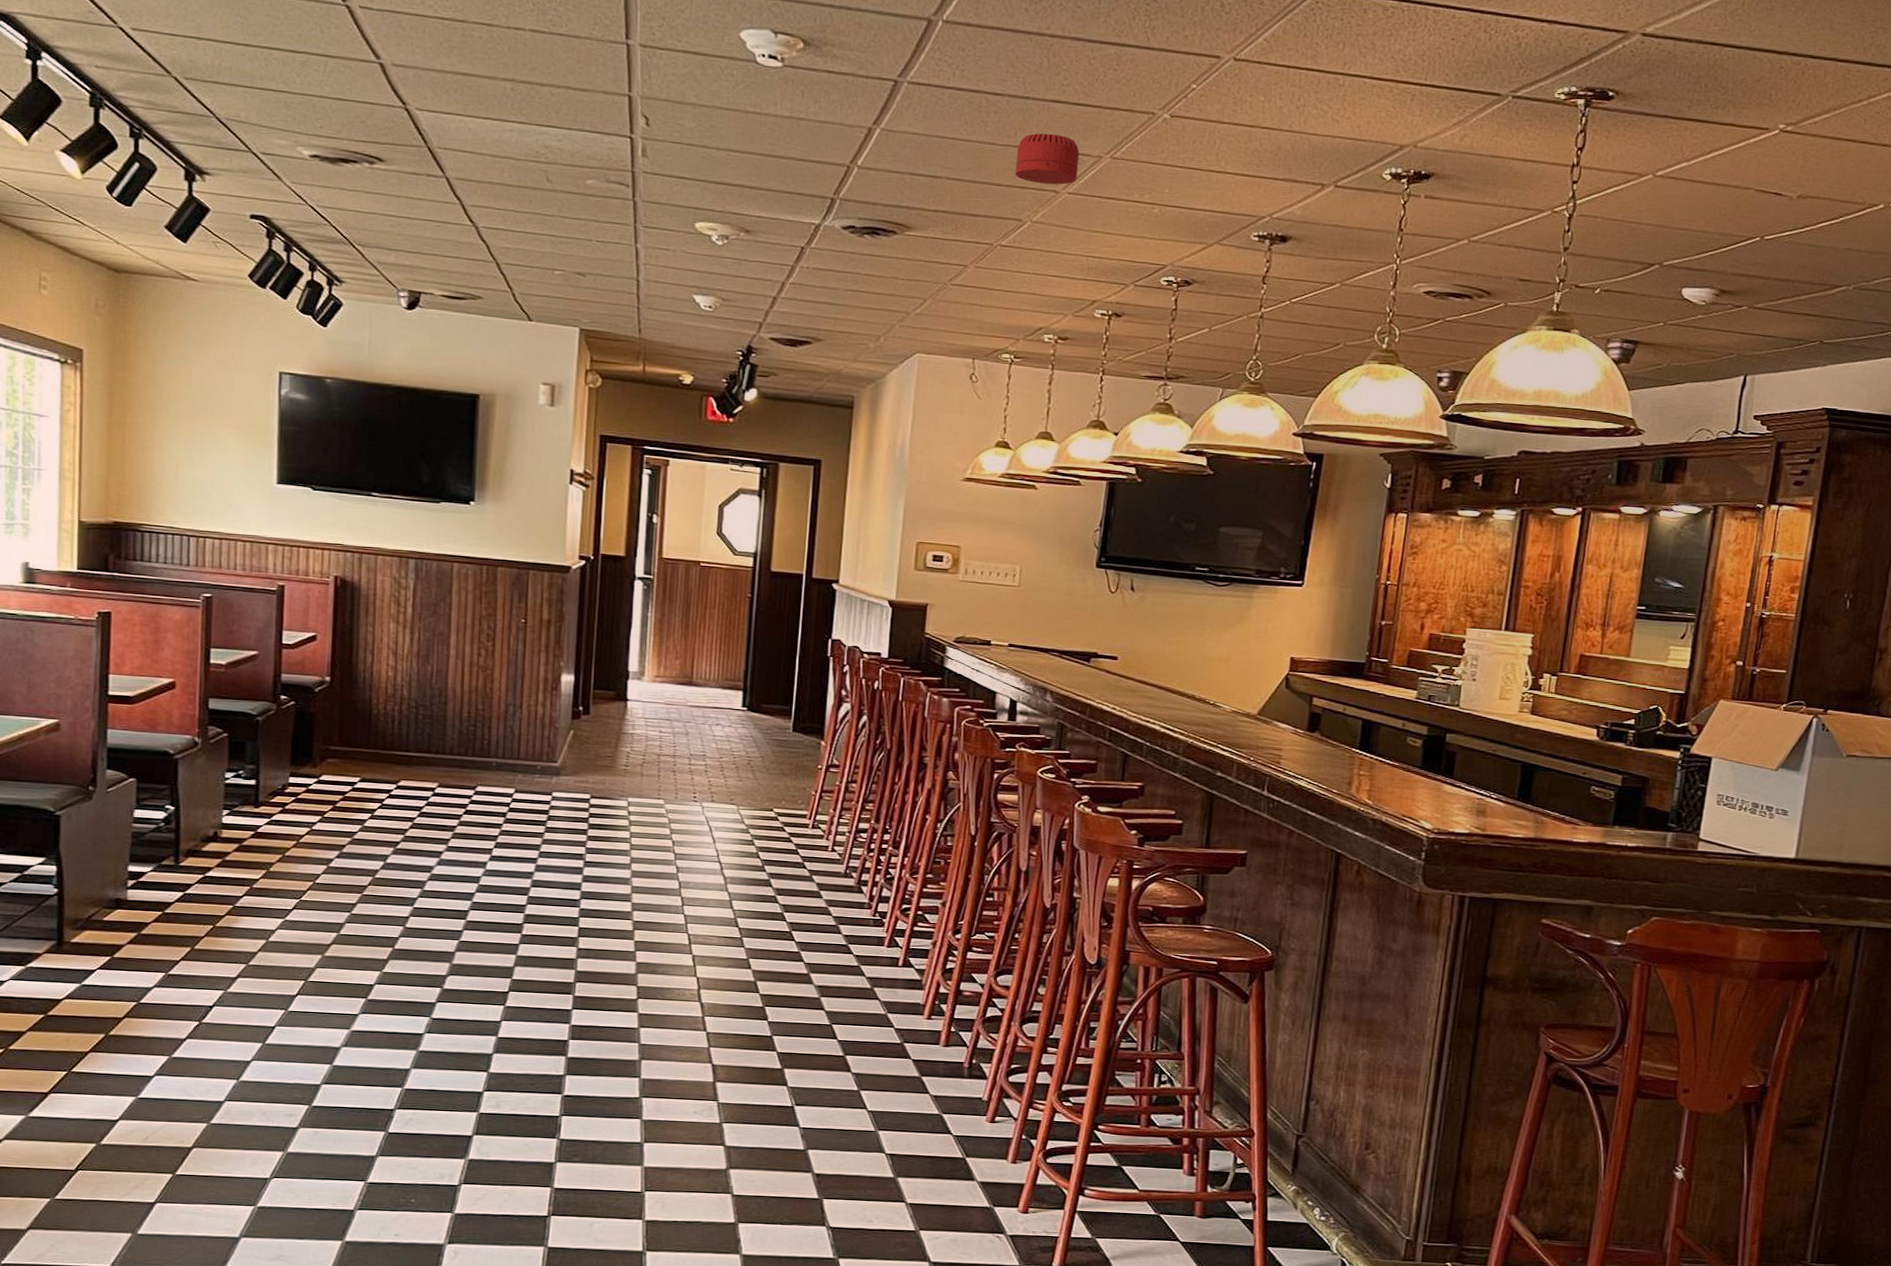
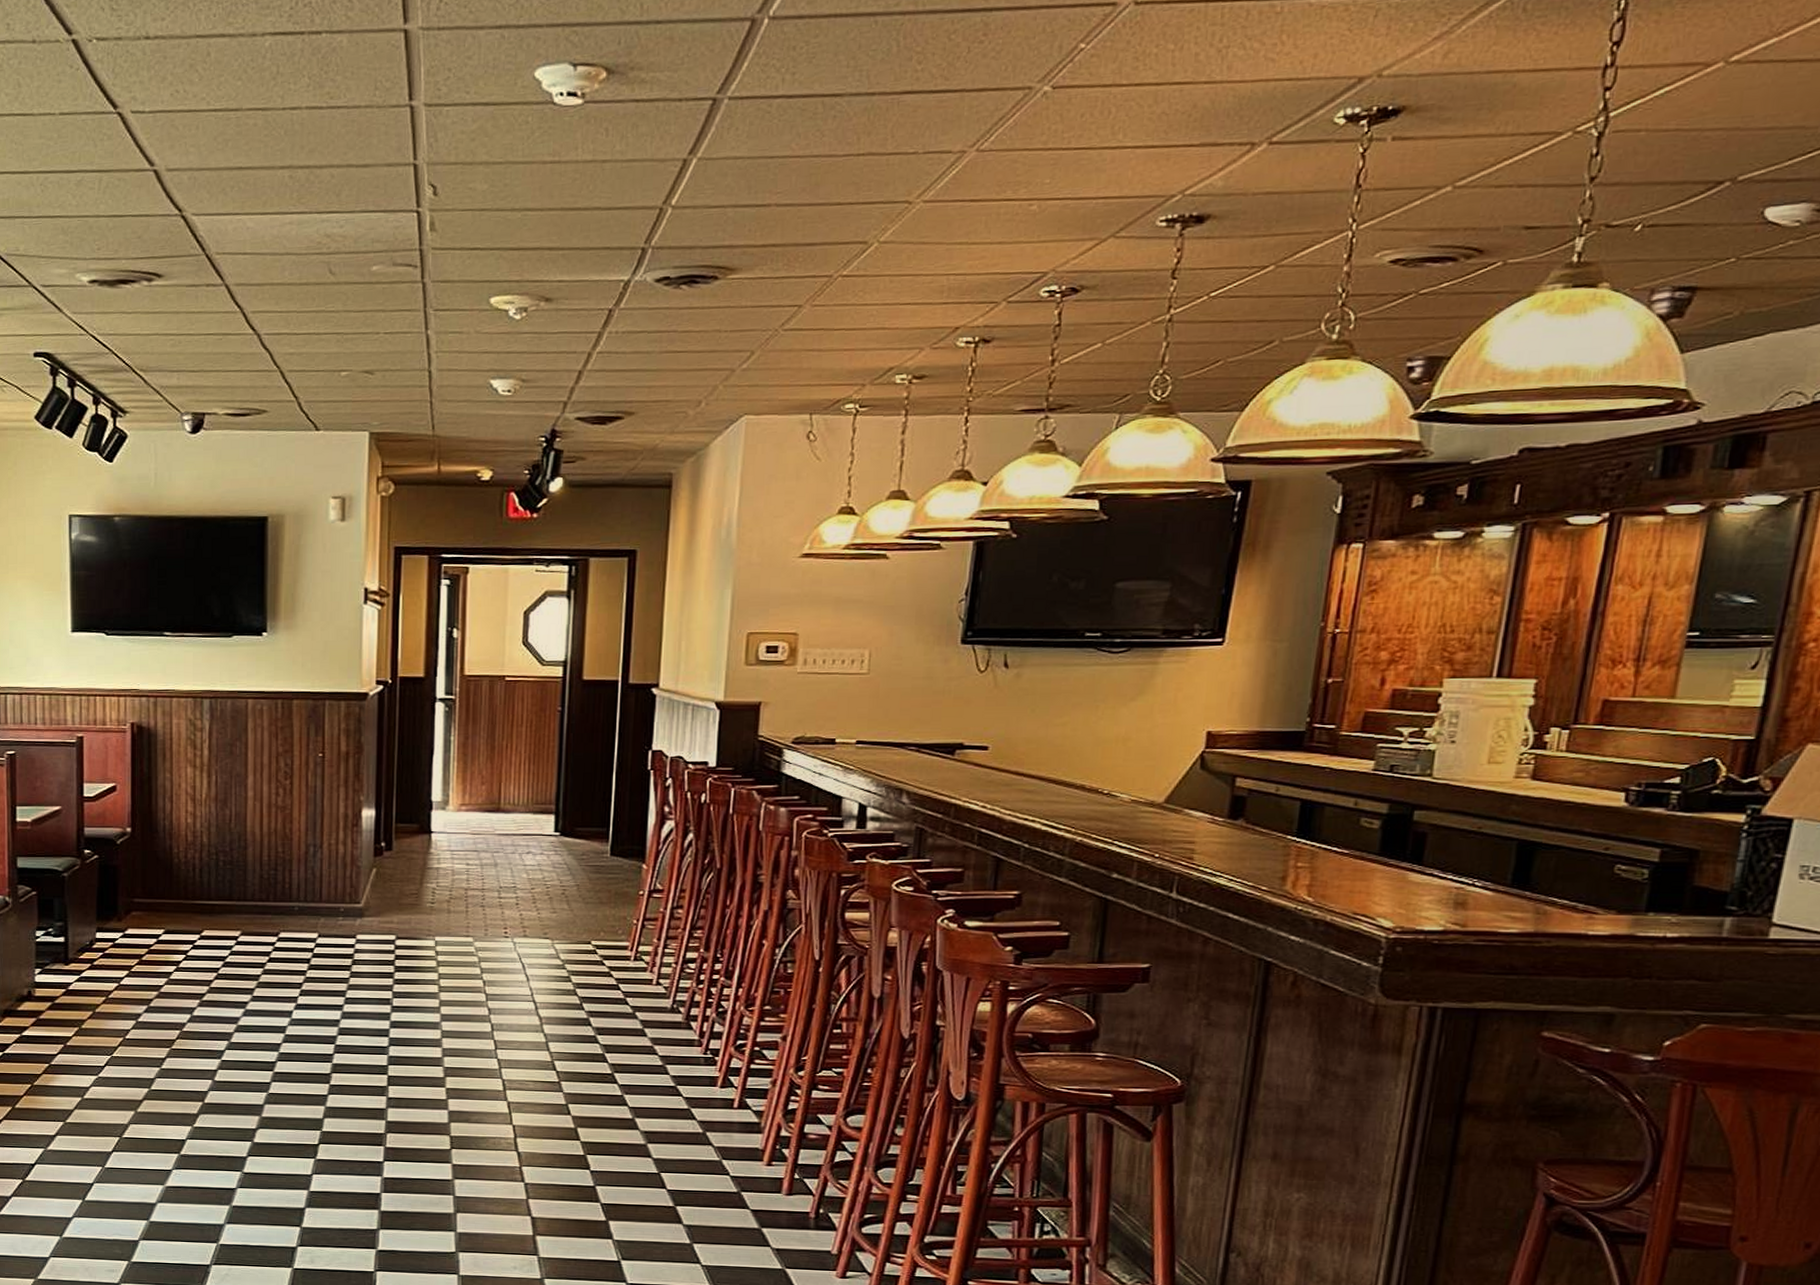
smoke detector: present [1015,133,1080,185] -> none [858,132,938,196]

